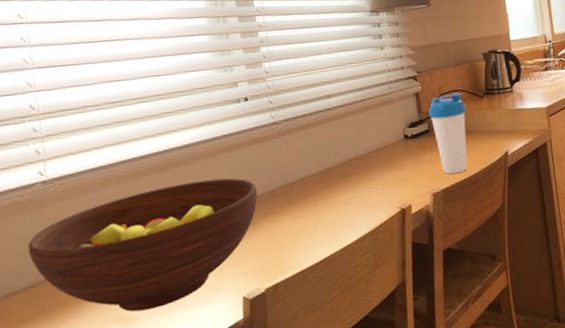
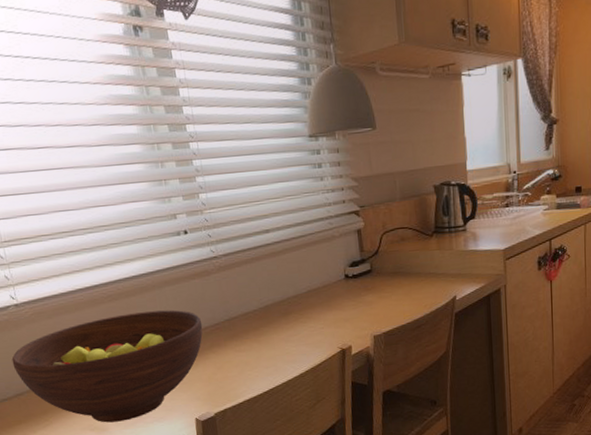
water bottle: present [429,92,468,174] -> none [371,230,412,317]

